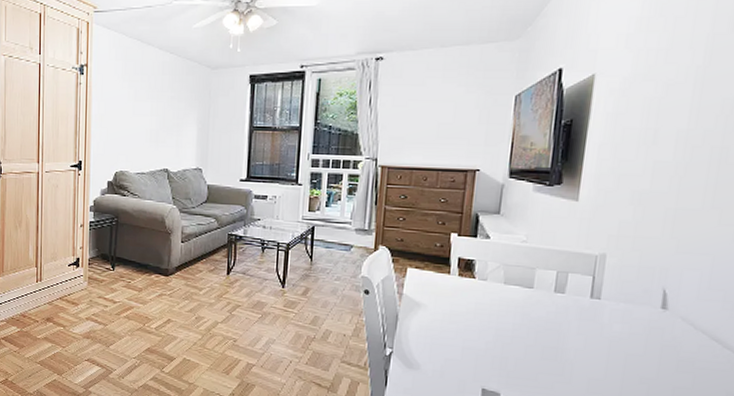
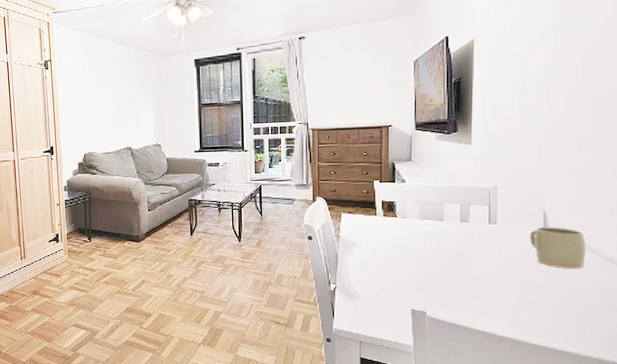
mug: none [641,308,716,365] -> present [529,227,587,269]

